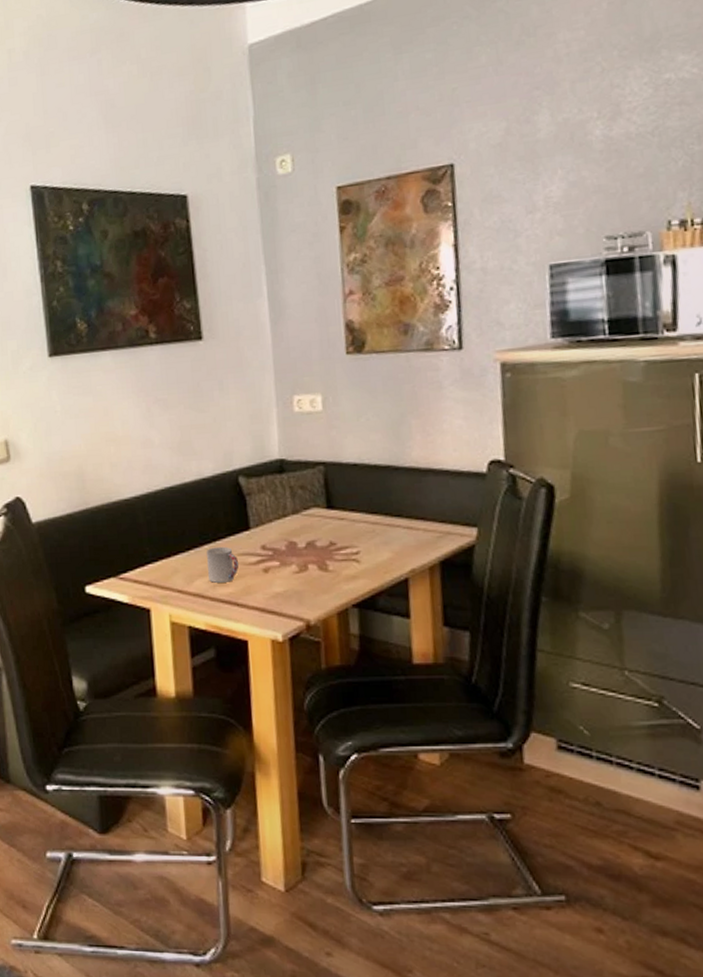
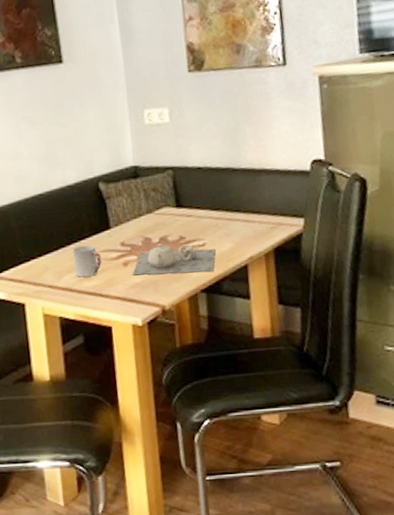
teapot: none [273,549,371,585] -> present [132,243,216,276]

